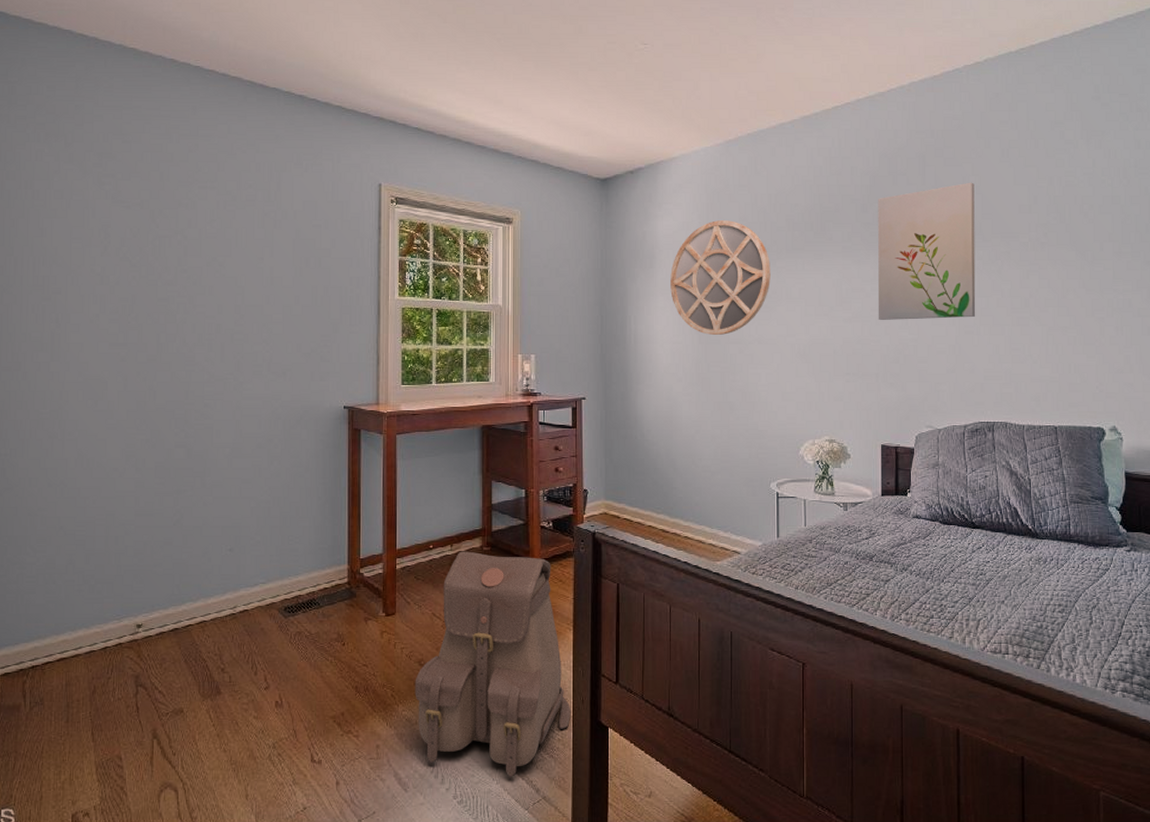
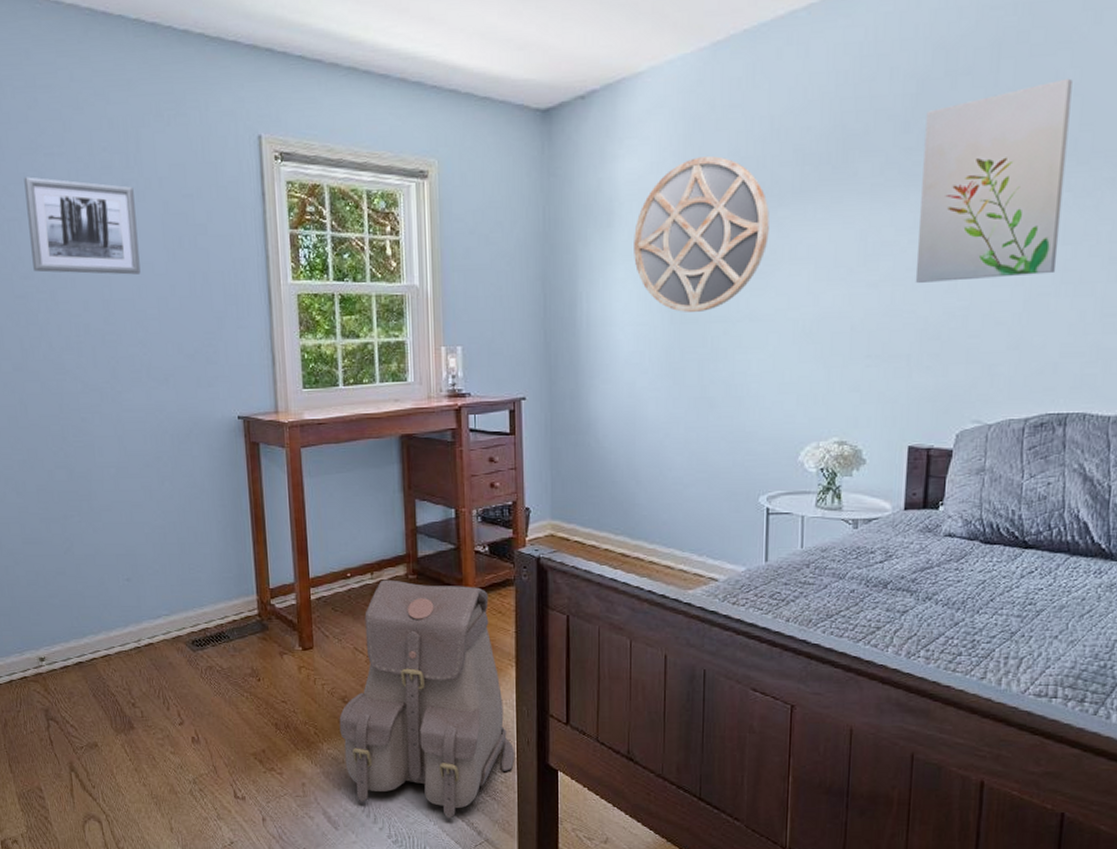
wall art: none [177,204,272,286] -> present [24,176,141,275]

